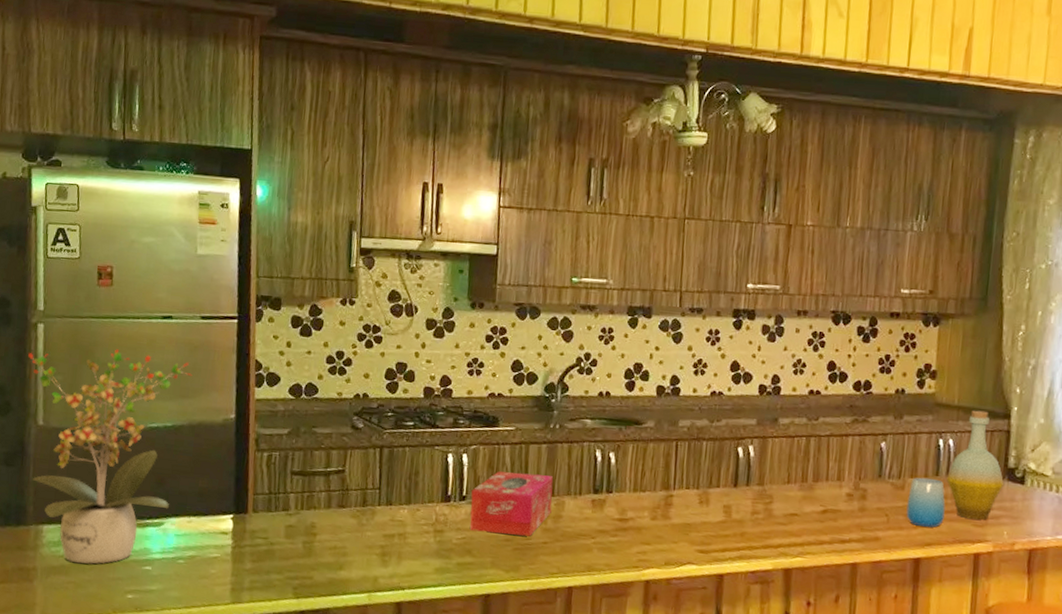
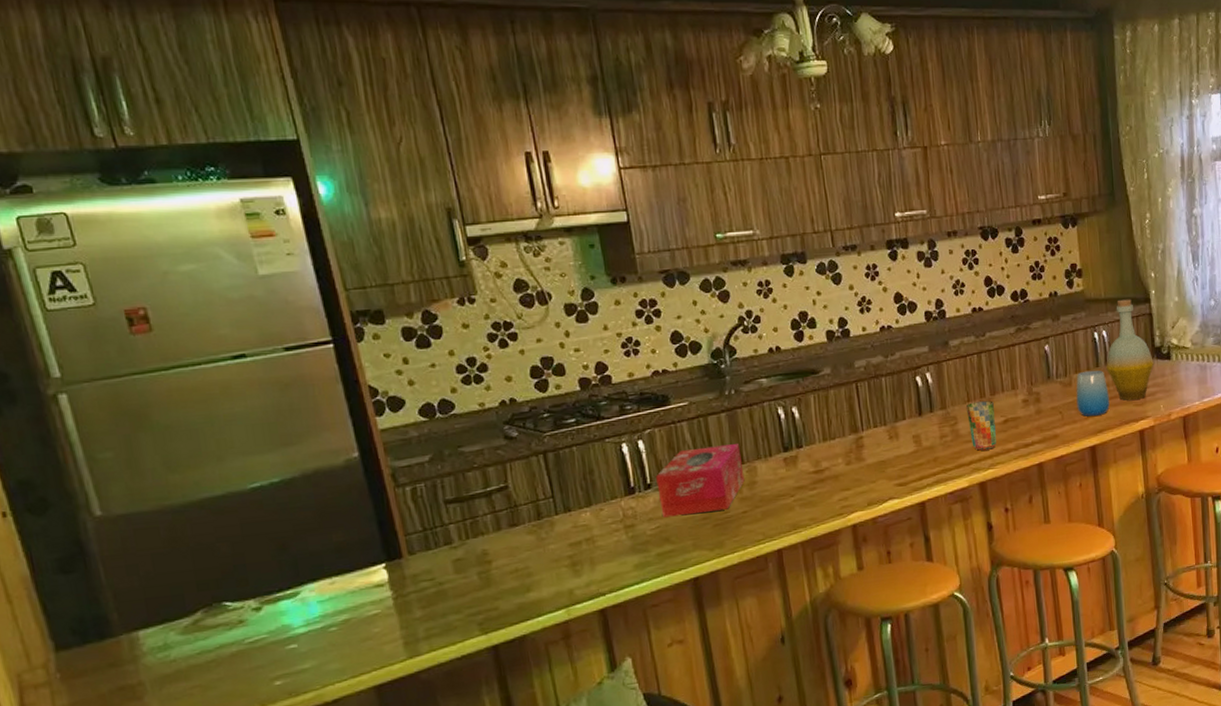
potted plant: present [28,349,192,564] -> none [55,403,303,665]
cup: none [784,484,815,537] -> present [965,401,997,451]

